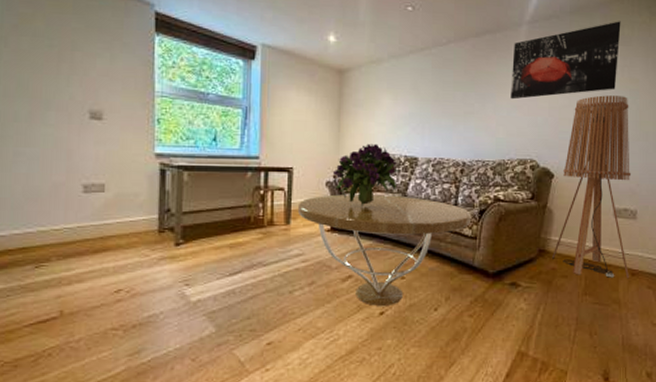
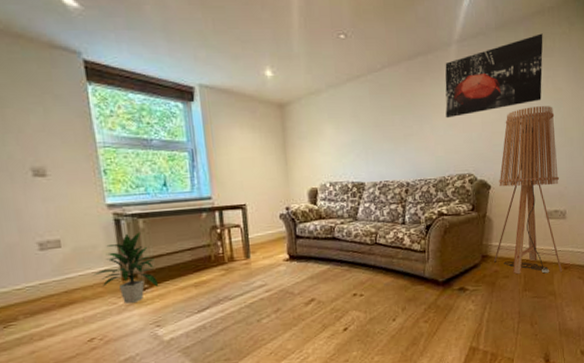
indoor plant: none [129,184,194,257] -> present [92,232,159,304]
coffee table: present [297,194,472,306] -> none [255,220,419,324]
bouquet: present [333,143,401,206] -> none [285,173,349,234]

